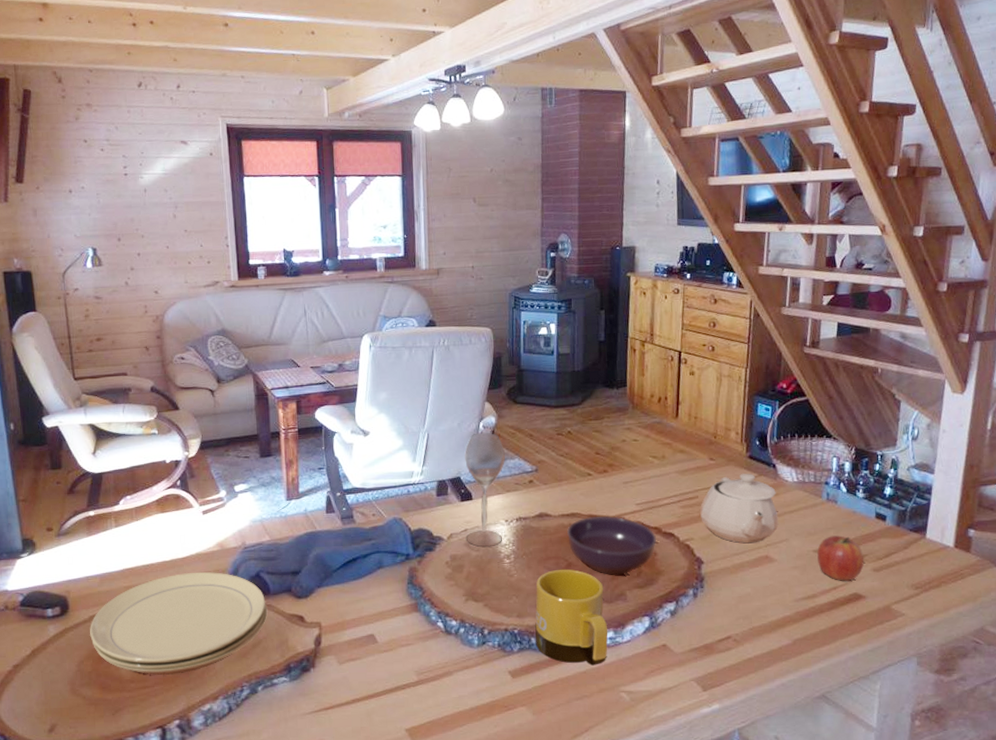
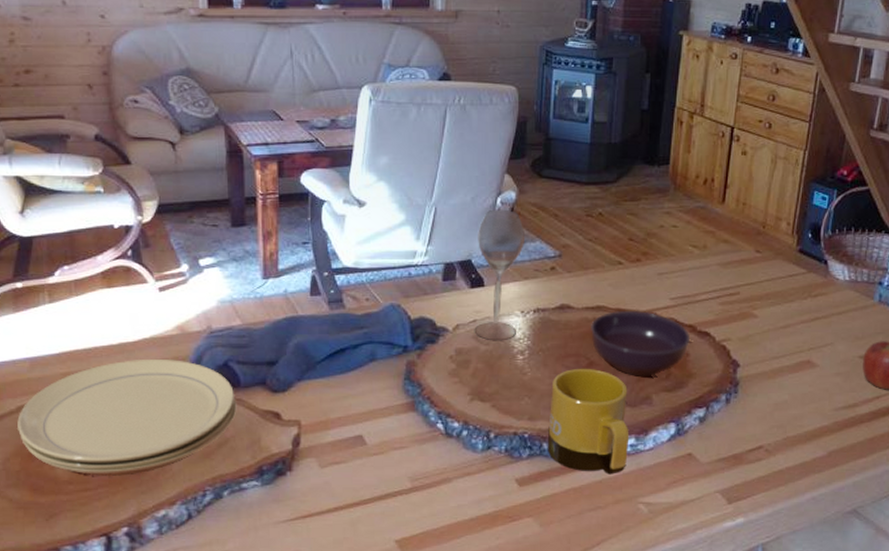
teapot: present [700,473,779,544] -> none [740,268,825,346]

